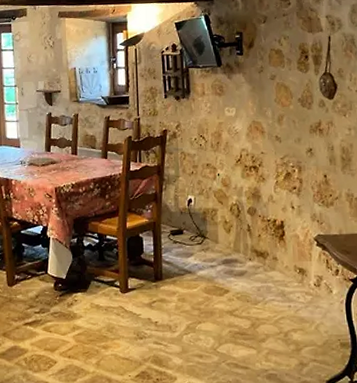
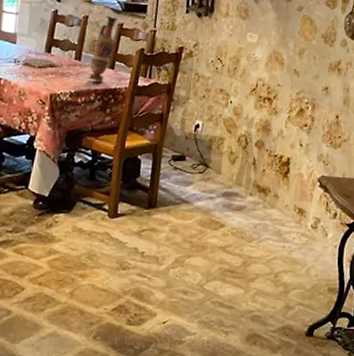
vase: none [86,111,106,172] -> present [89,15,119,82]

